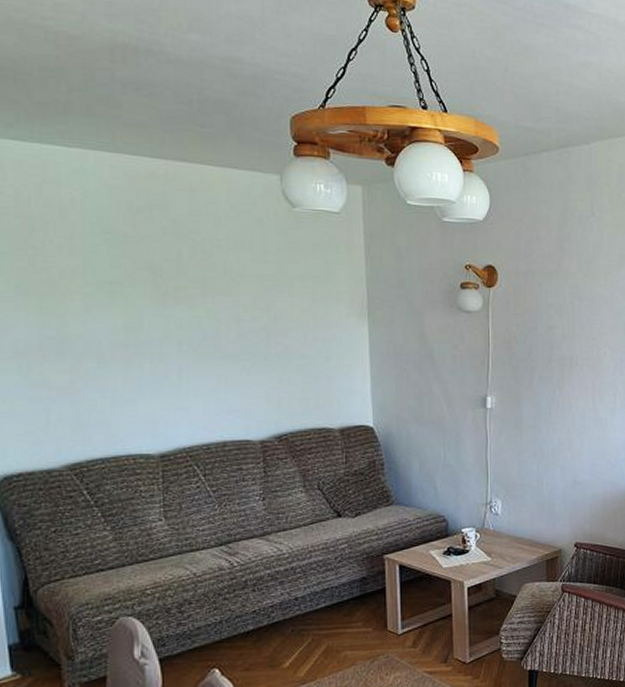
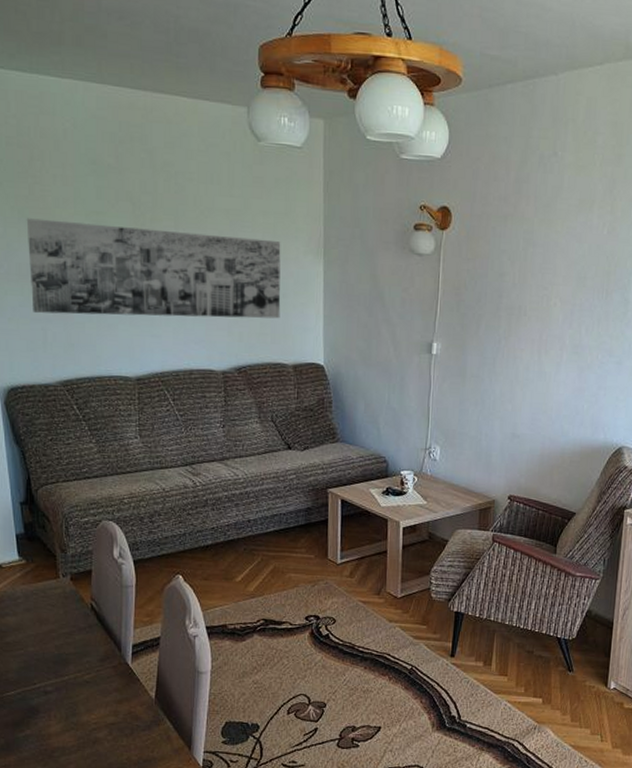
wall art: none [25,291,324,393] -> present [26,218,281,319]

